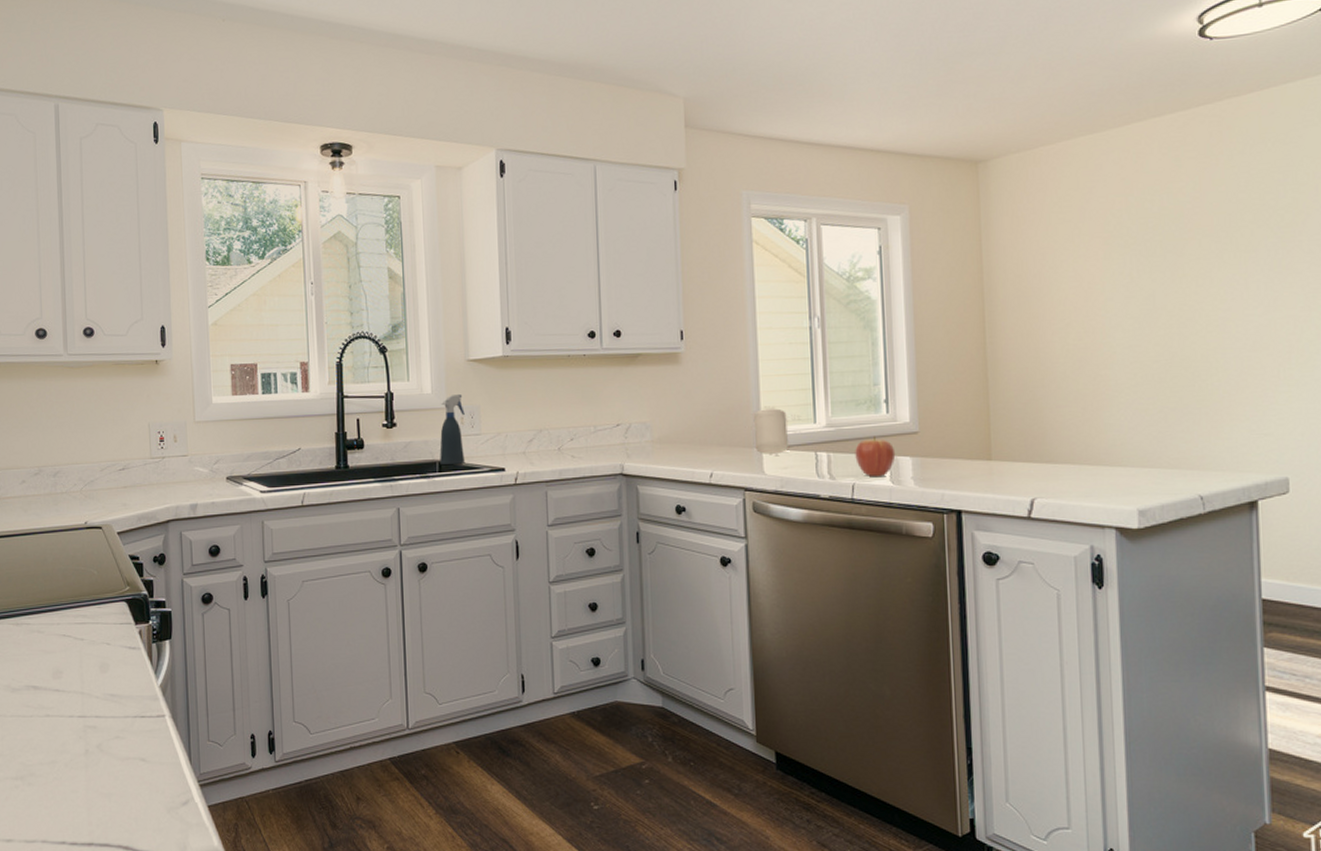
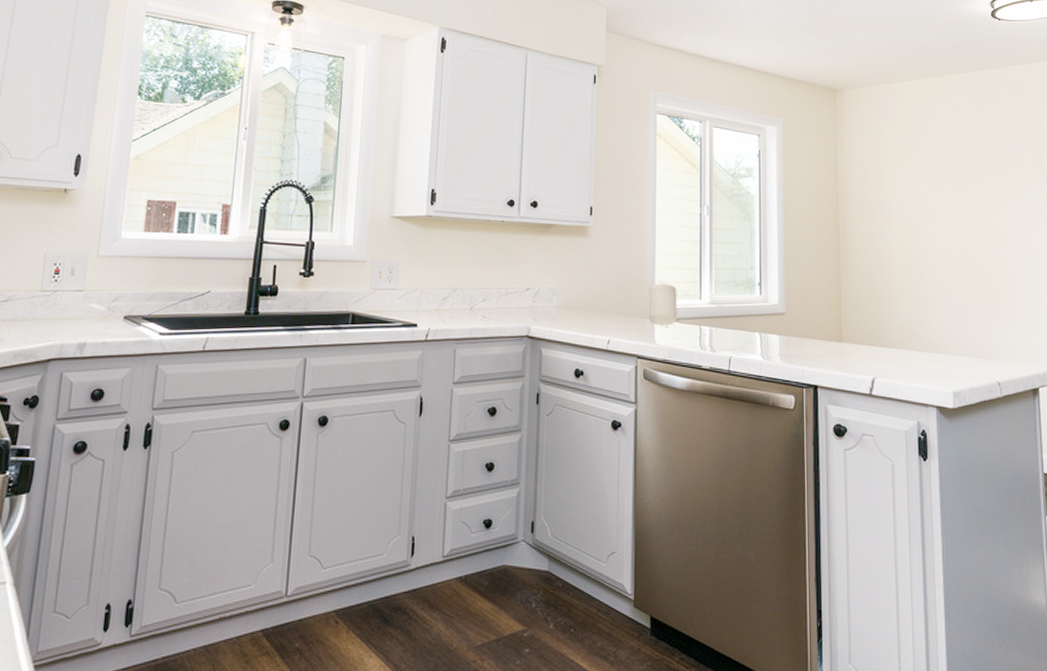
spray bottle: present [439,393,466,465] -> none [353,248,384,318]
fruit: present [855,436,896,476] -> none [733,314,766,351]

